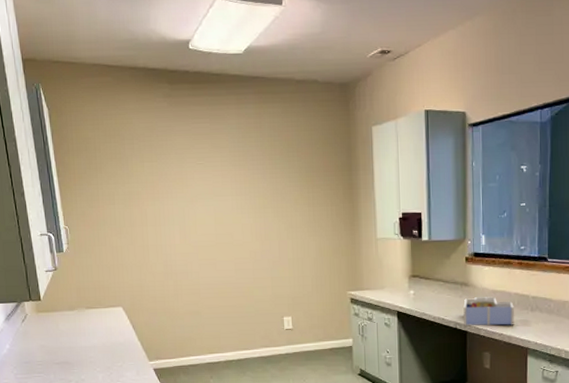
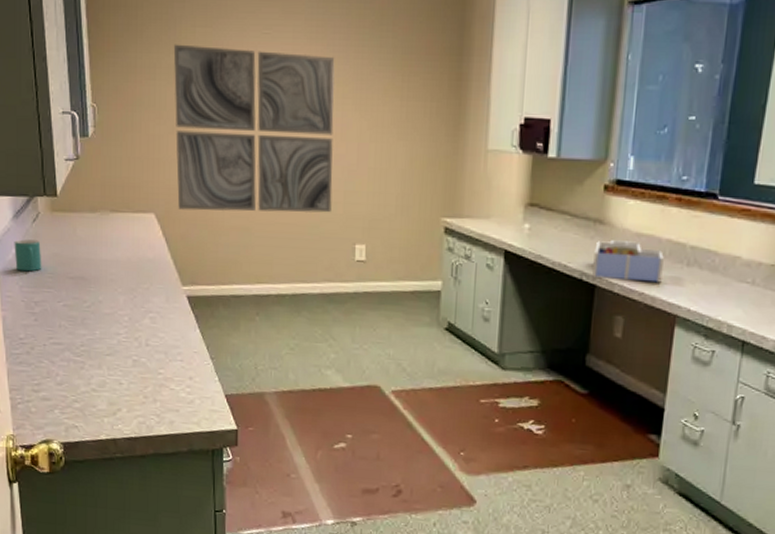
mug: none [7,336,32,362] -> present [14,239,42,272]
wall art: none [127,176,263,302] -> present [173,44,335,213]

